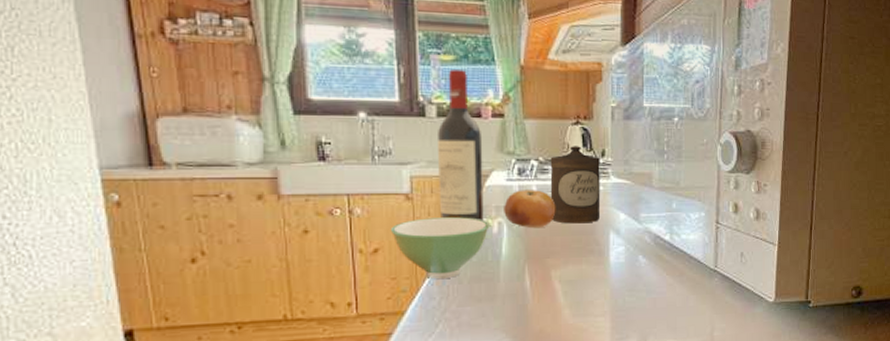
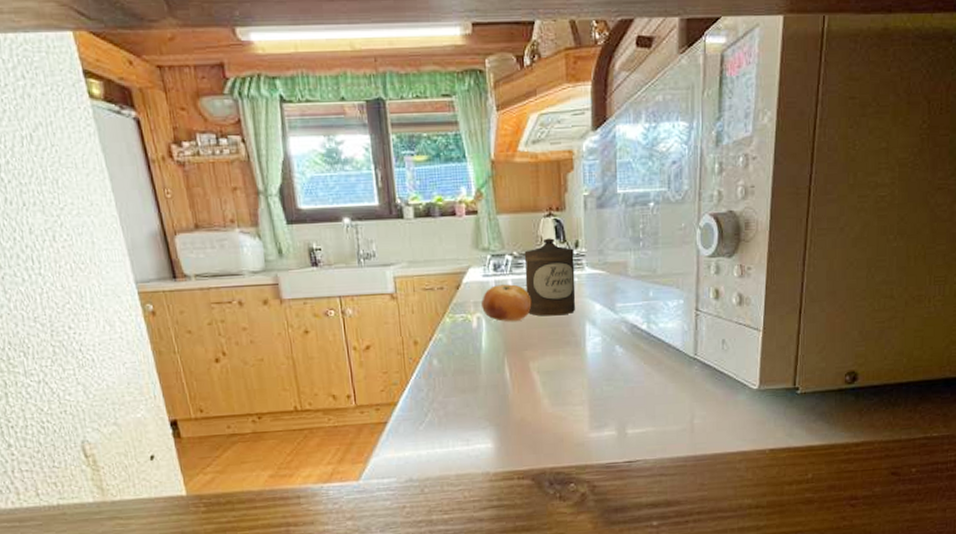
bowl: present [390,217,490,280] -> none [379,313,469,373]
wine bottle: present [436,70,484,221] -> none [415,169,463,317]

